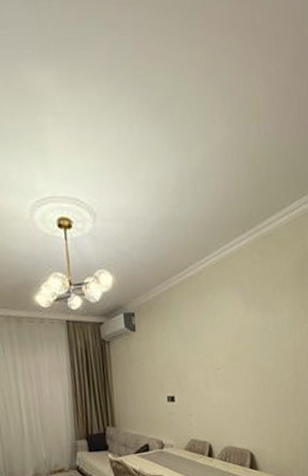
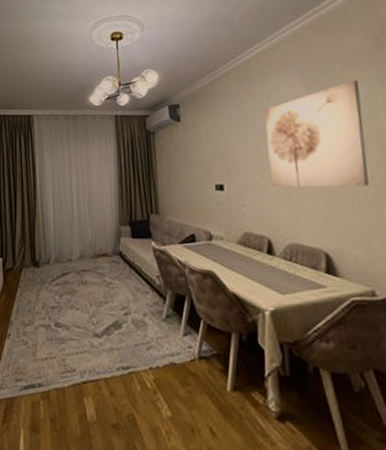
wall art: none [211,301,285,398] -> present [264,79,369,188]

